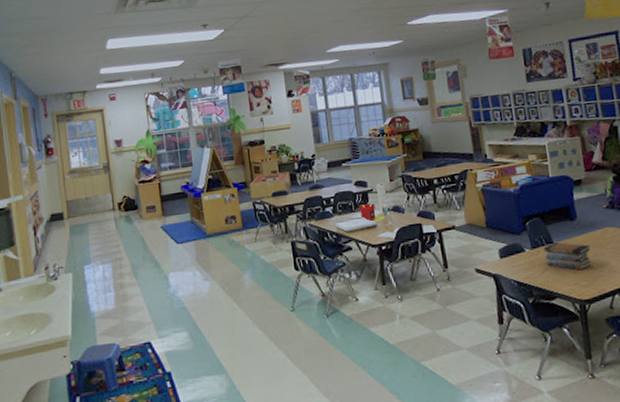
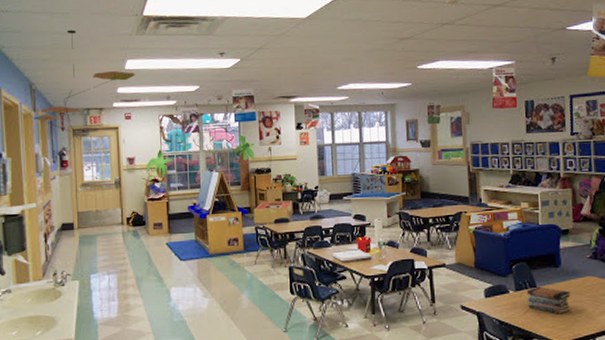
ceiling mobile: none [15,13,117,126] -> present [33,29,135,141]

